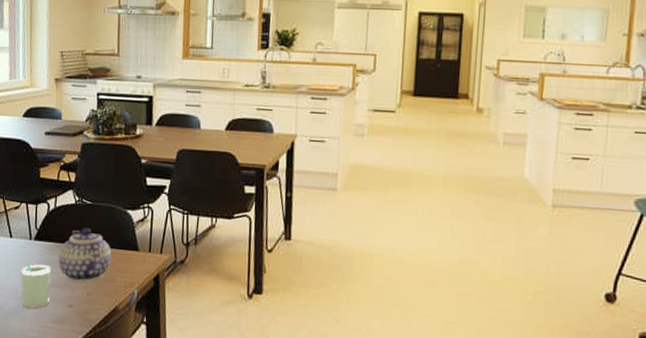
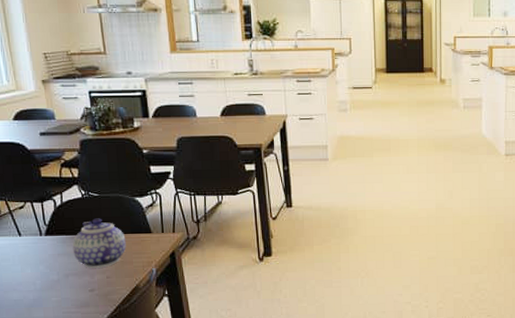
cup: present [20,263,51,309] -> none [36,257,70,298]

